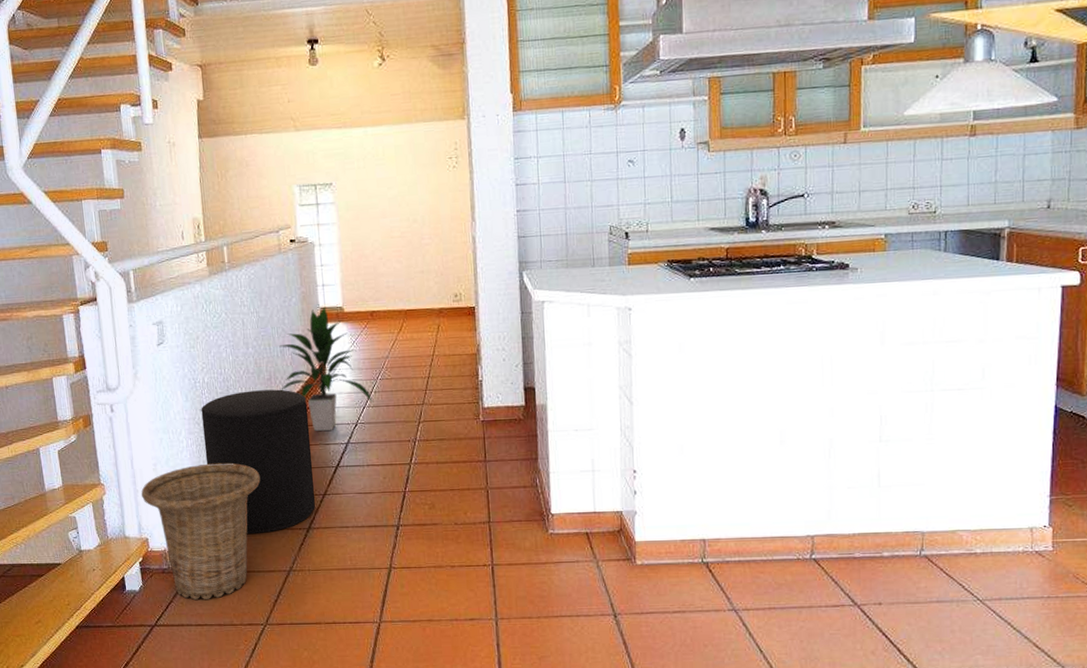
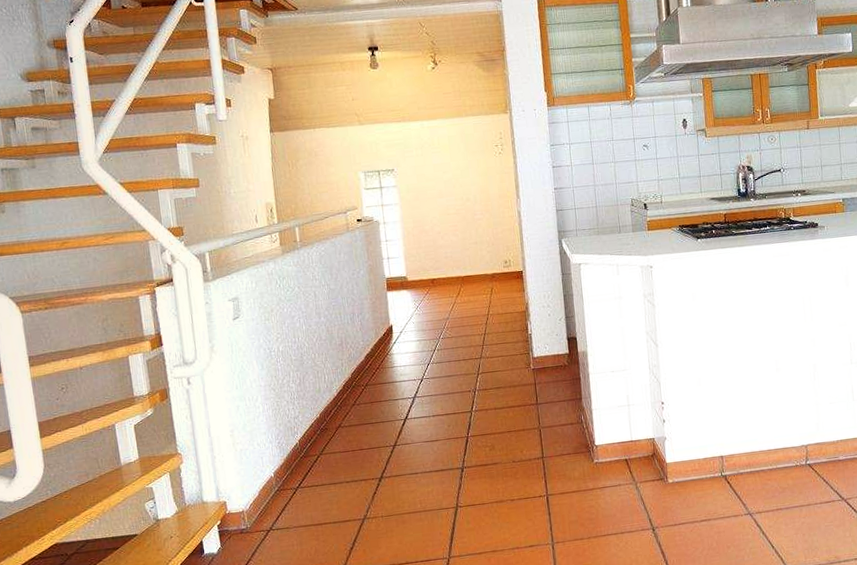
basket: present [141,463,261,600] -> none [219,423,334,556]
stool: present [201,389,316,533] -> none [276,353,387,488]
indoor plant: present [279,306,373,431] -> none [349,277,436,388]

